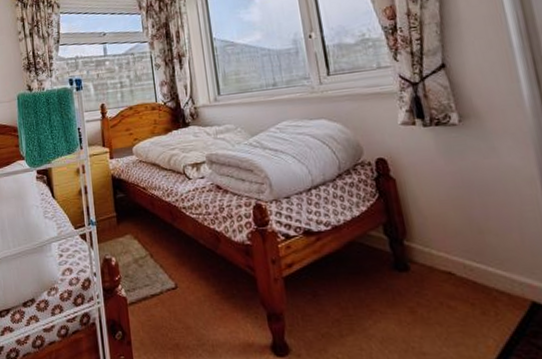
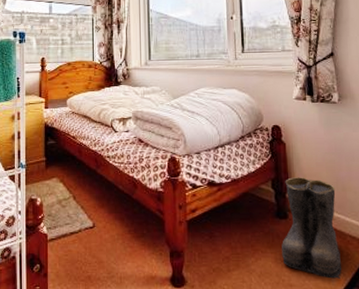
boots: none [400,219,491,345] -> present [282,177,342,279]

